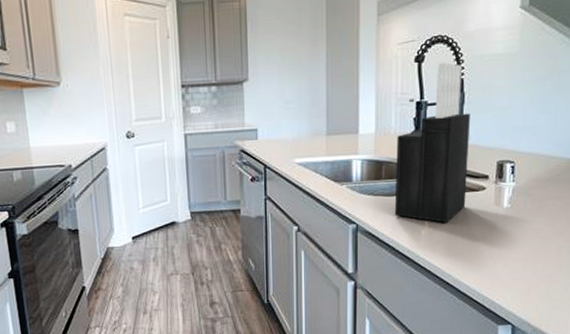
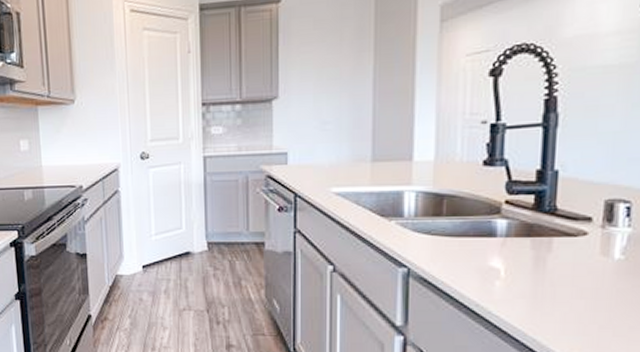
knife block: present [395,62,470,224] -> none [459,76,566,275]

